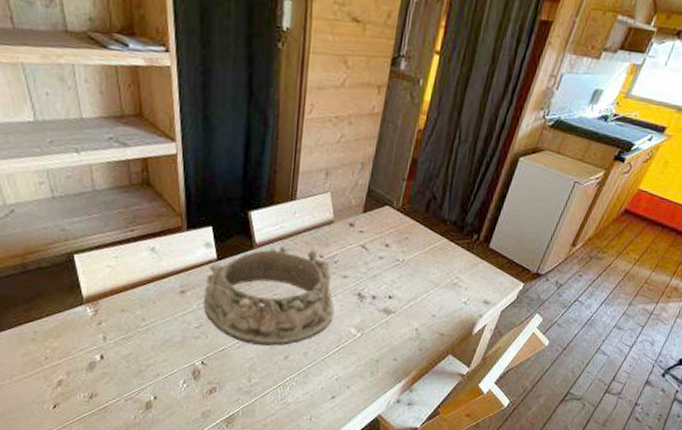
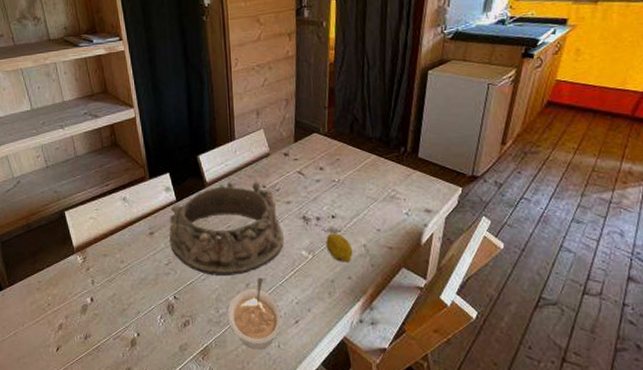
legume: none [260,350,320,421] -> present [227,277,283,350]
fruit: none [377,314,404,345] -> present [326,233,353,263]

